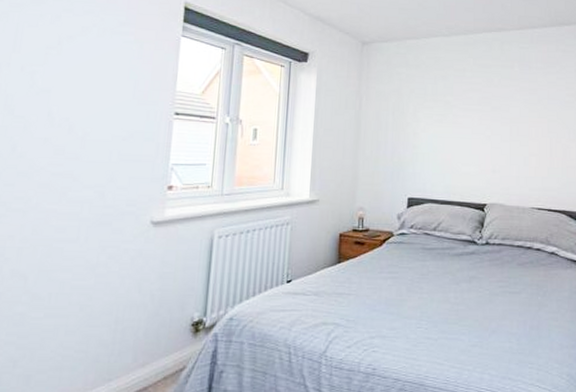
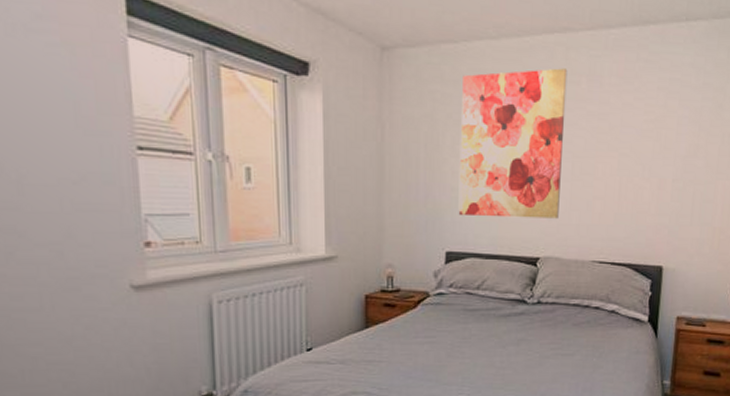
wall art: none [418,56,503,171] -> present [458,68,568,219]

